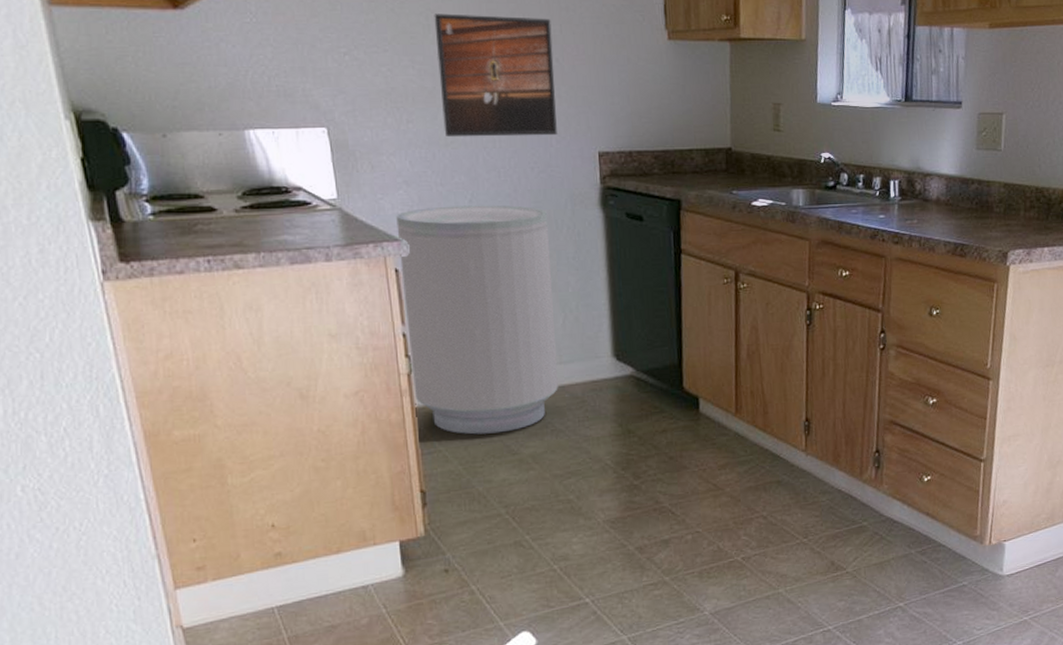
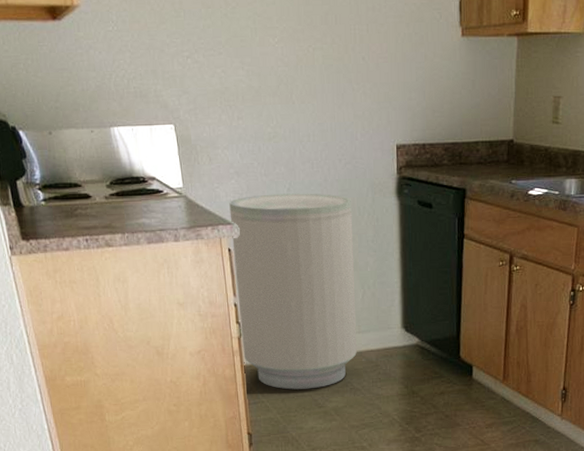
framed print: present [434,13,557,138] -> none [260,17,362,132]

